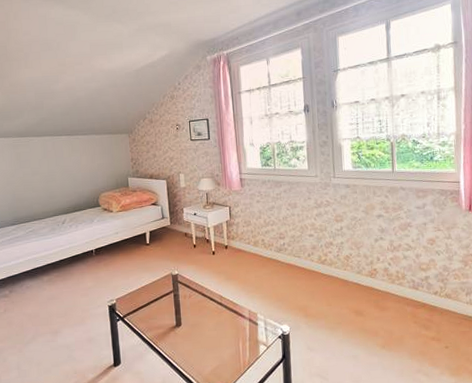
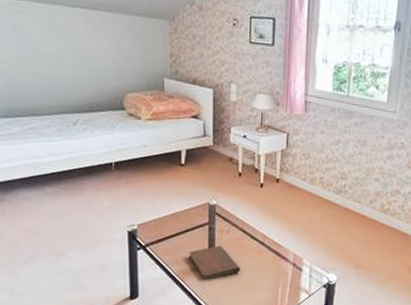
notebook: none [159,310,204,343] -> present [189,246,240,281]

